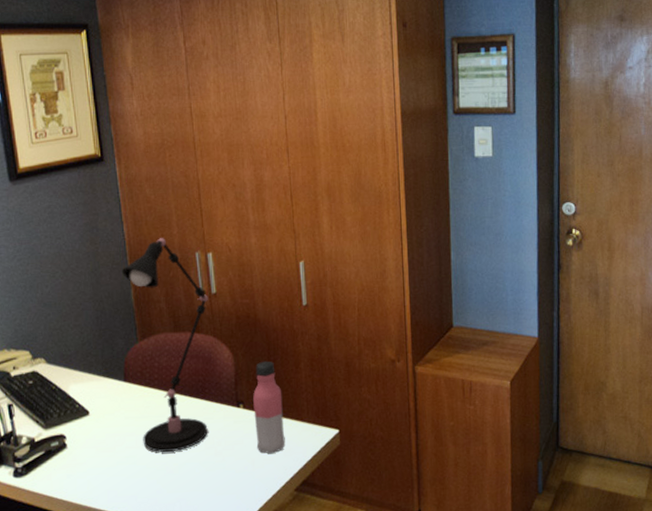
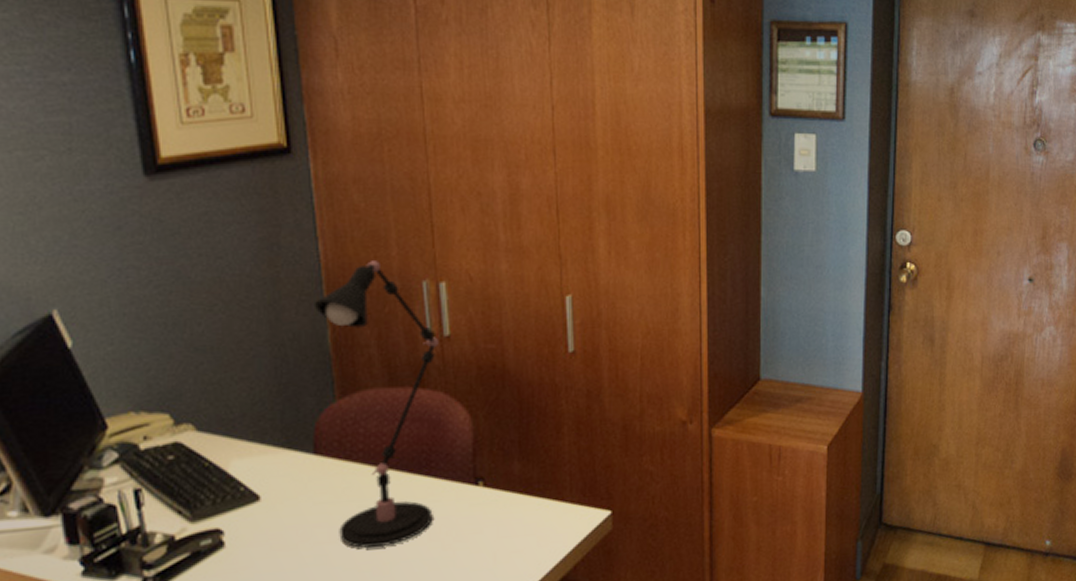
water bottle: present [253,361,285,454] -> none [497,424,540,545]

